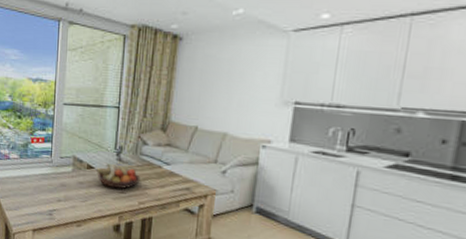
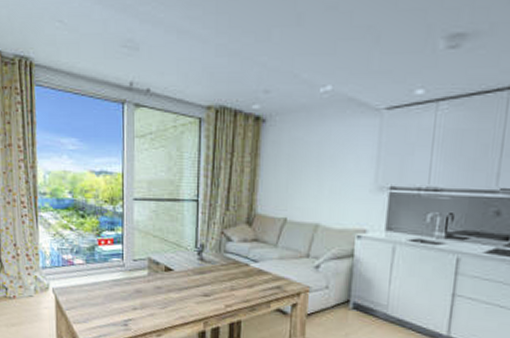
fruit bowl: present [95,163,141,189] -> none [175,263,226,292]

